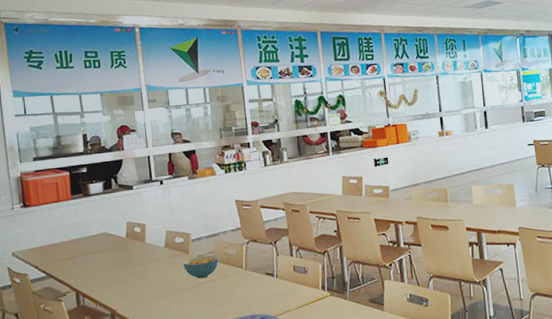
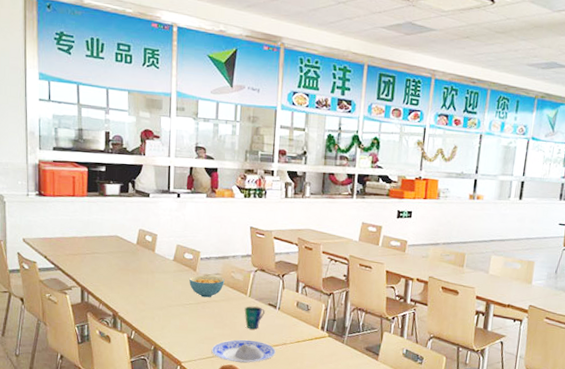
cup: none [242,278,264,302] -> present [244,306,265,329]

